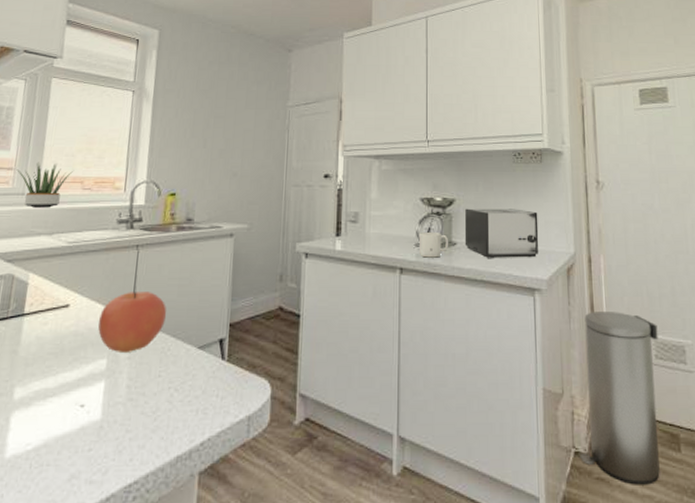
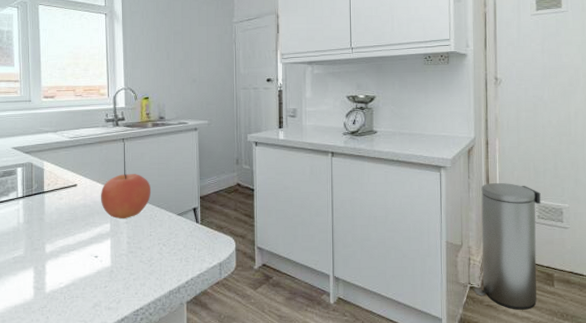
potted plant: present [16,162,73,209] -> none [22,75,66,112]
mug: present [418,231,449,258] -> none [346,123,371,144]
toaster: present [464,208,539,259] -> none [383,103,445,144]

